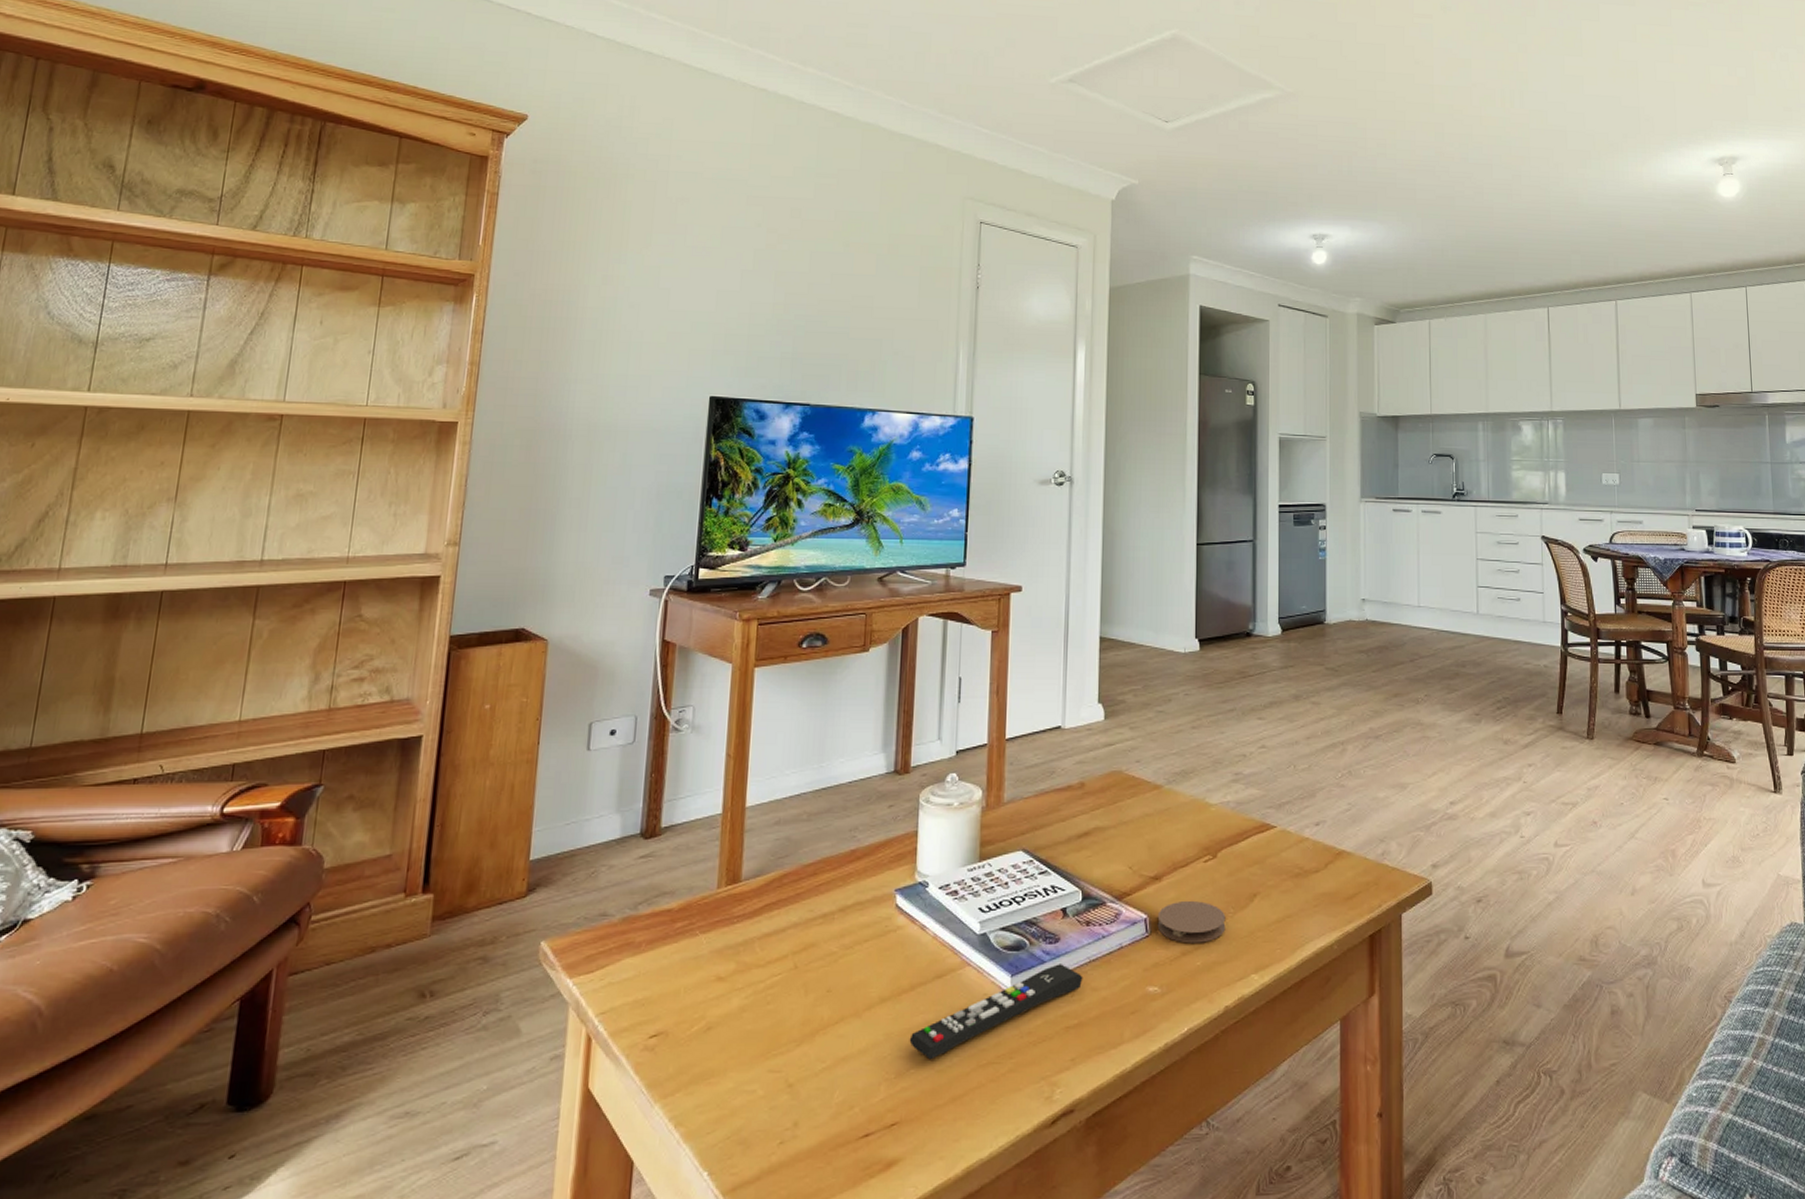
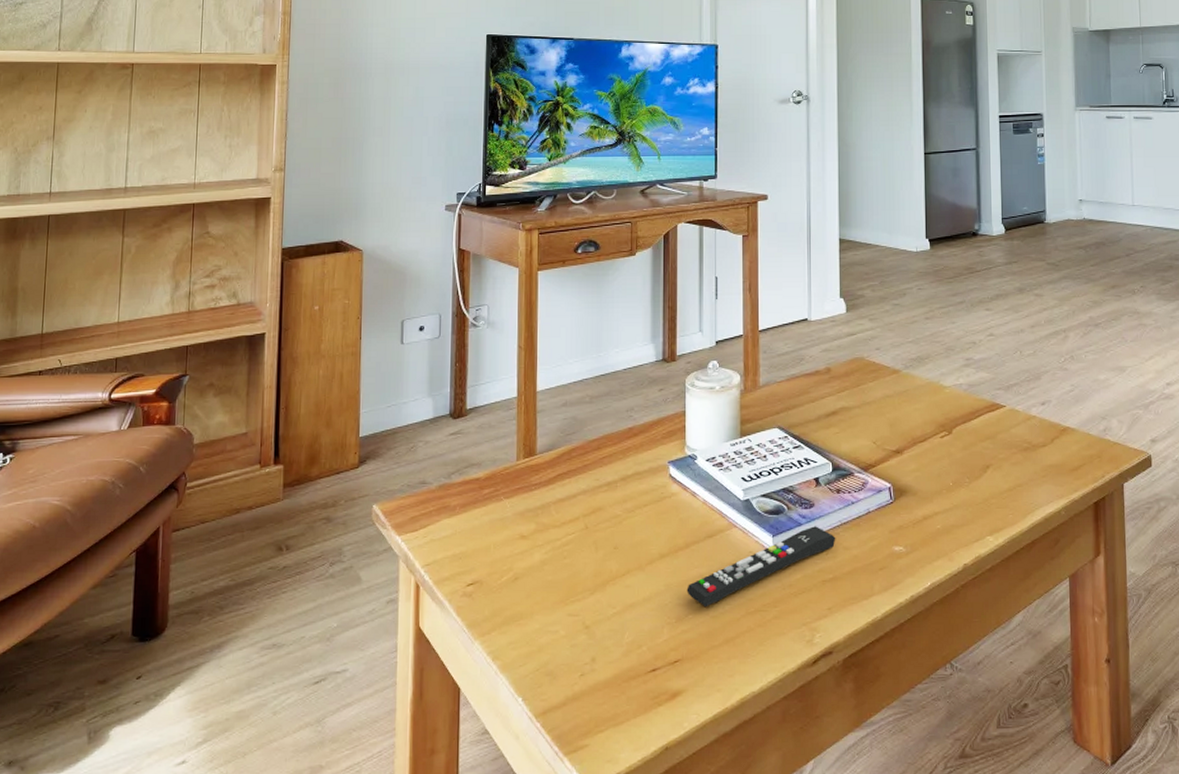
coaster: present [1157,900,1226,943] -> none [900,471,962,509]

